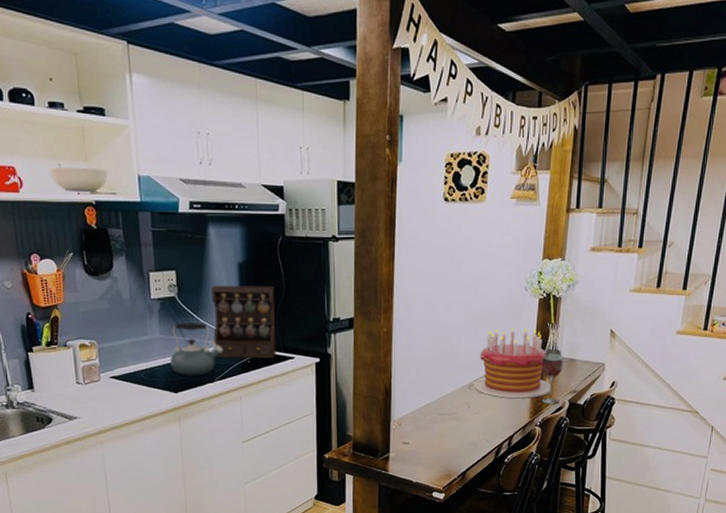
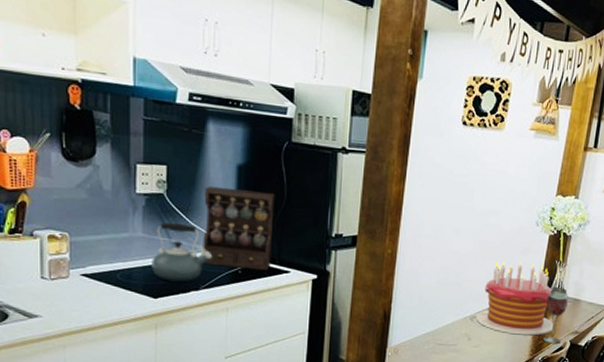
bowl: present [48,167,109,193] -> none [30,36,101,70]

